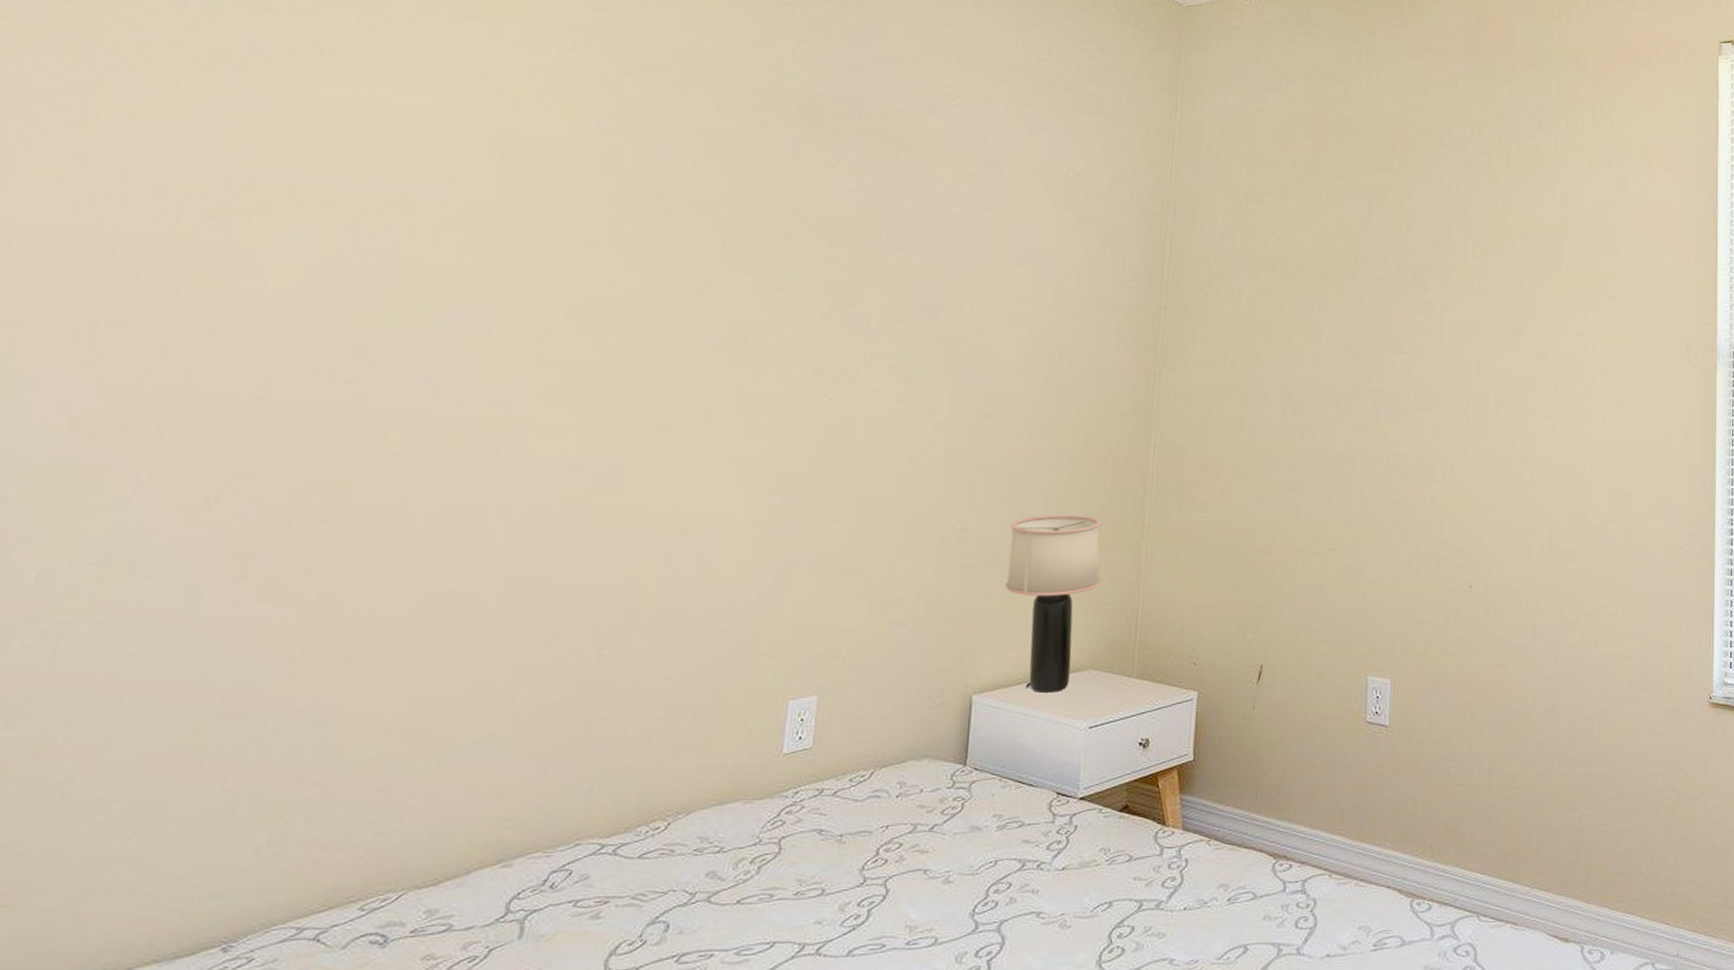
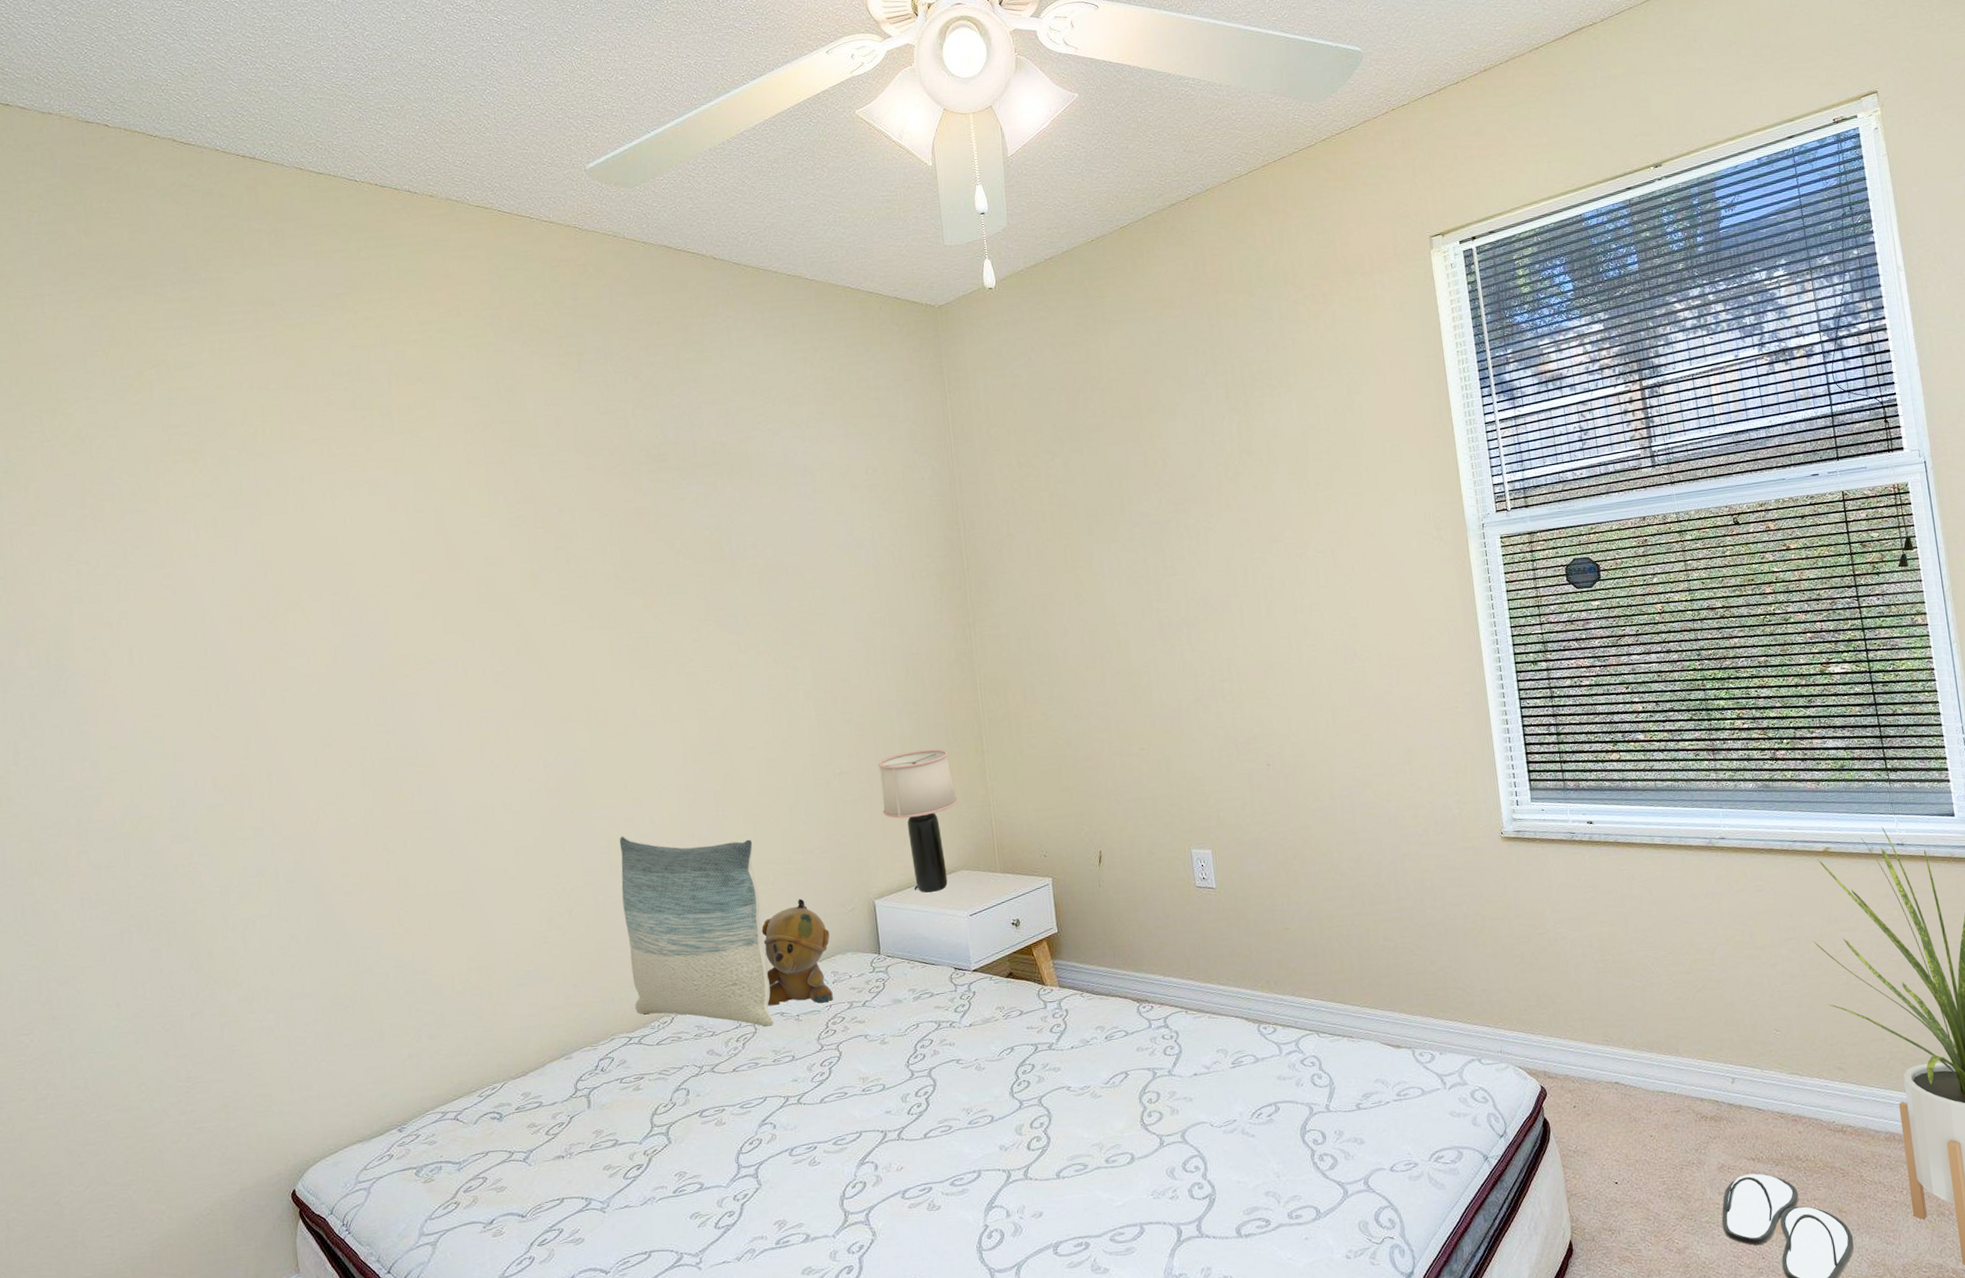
pillow: none [619,573,829,846] -> present [619,836,774,1027]
stuffed bear: none [804,682,906,822] -> present [761,898,833,1006]

